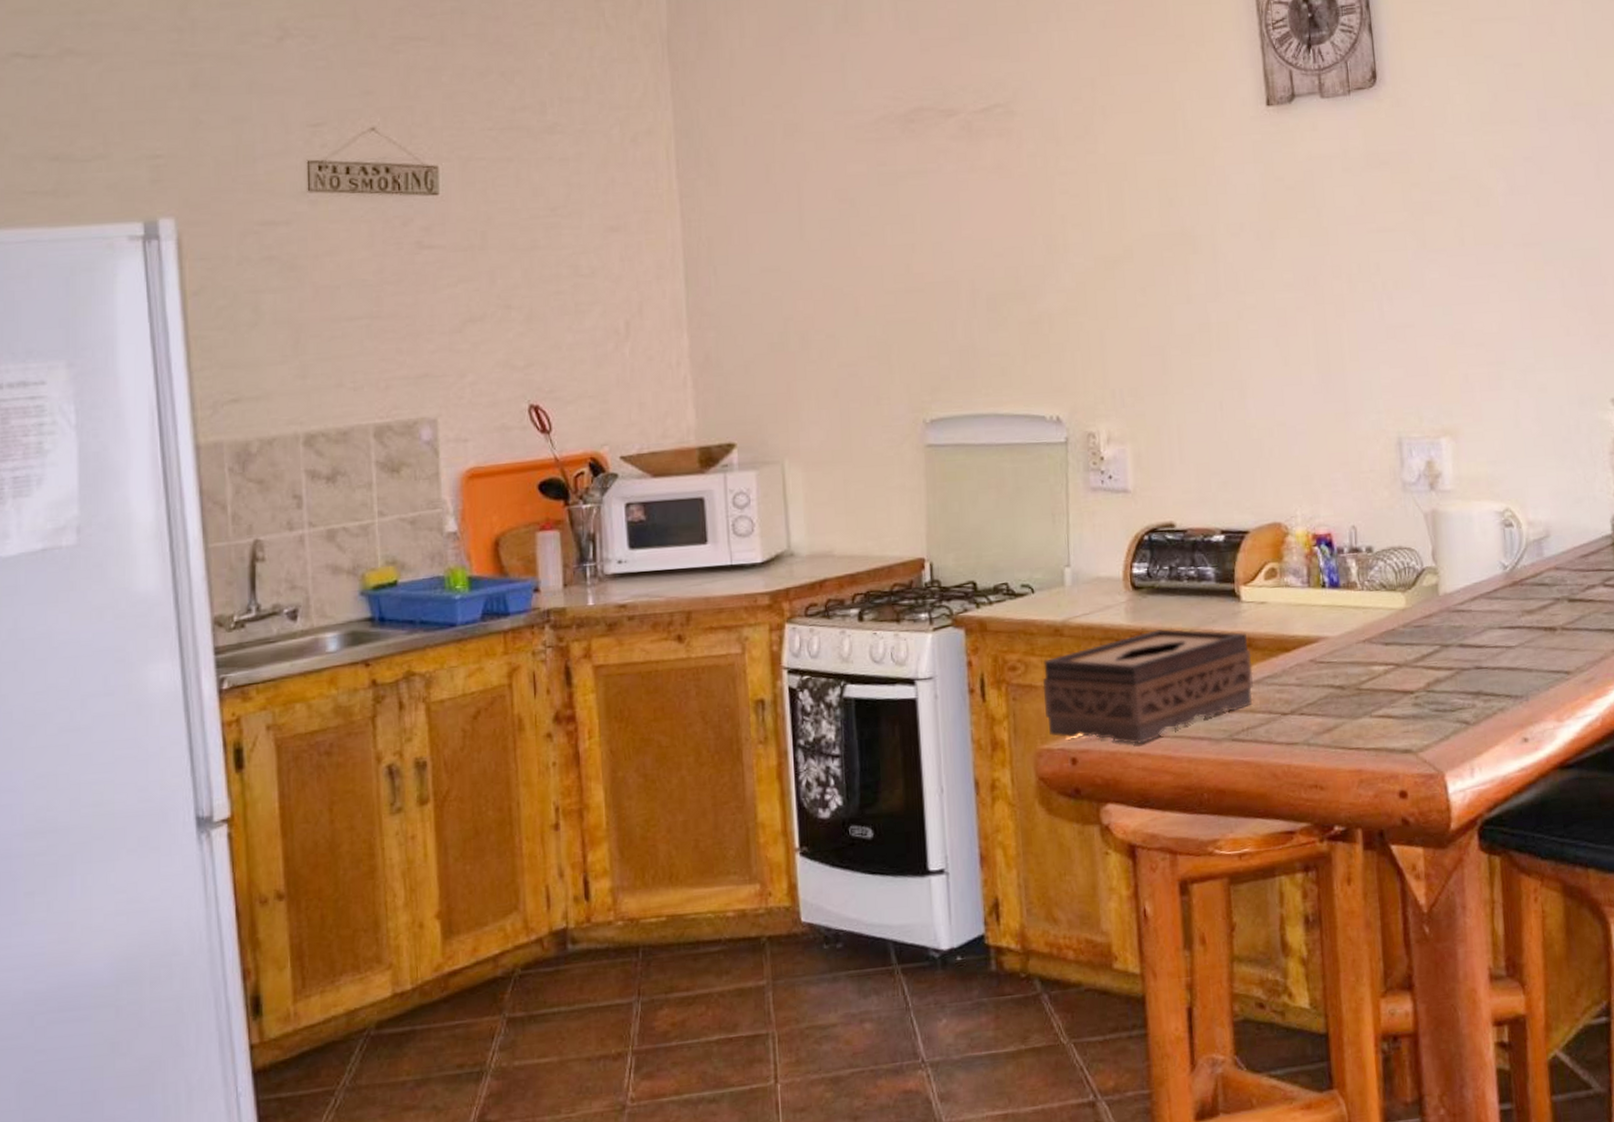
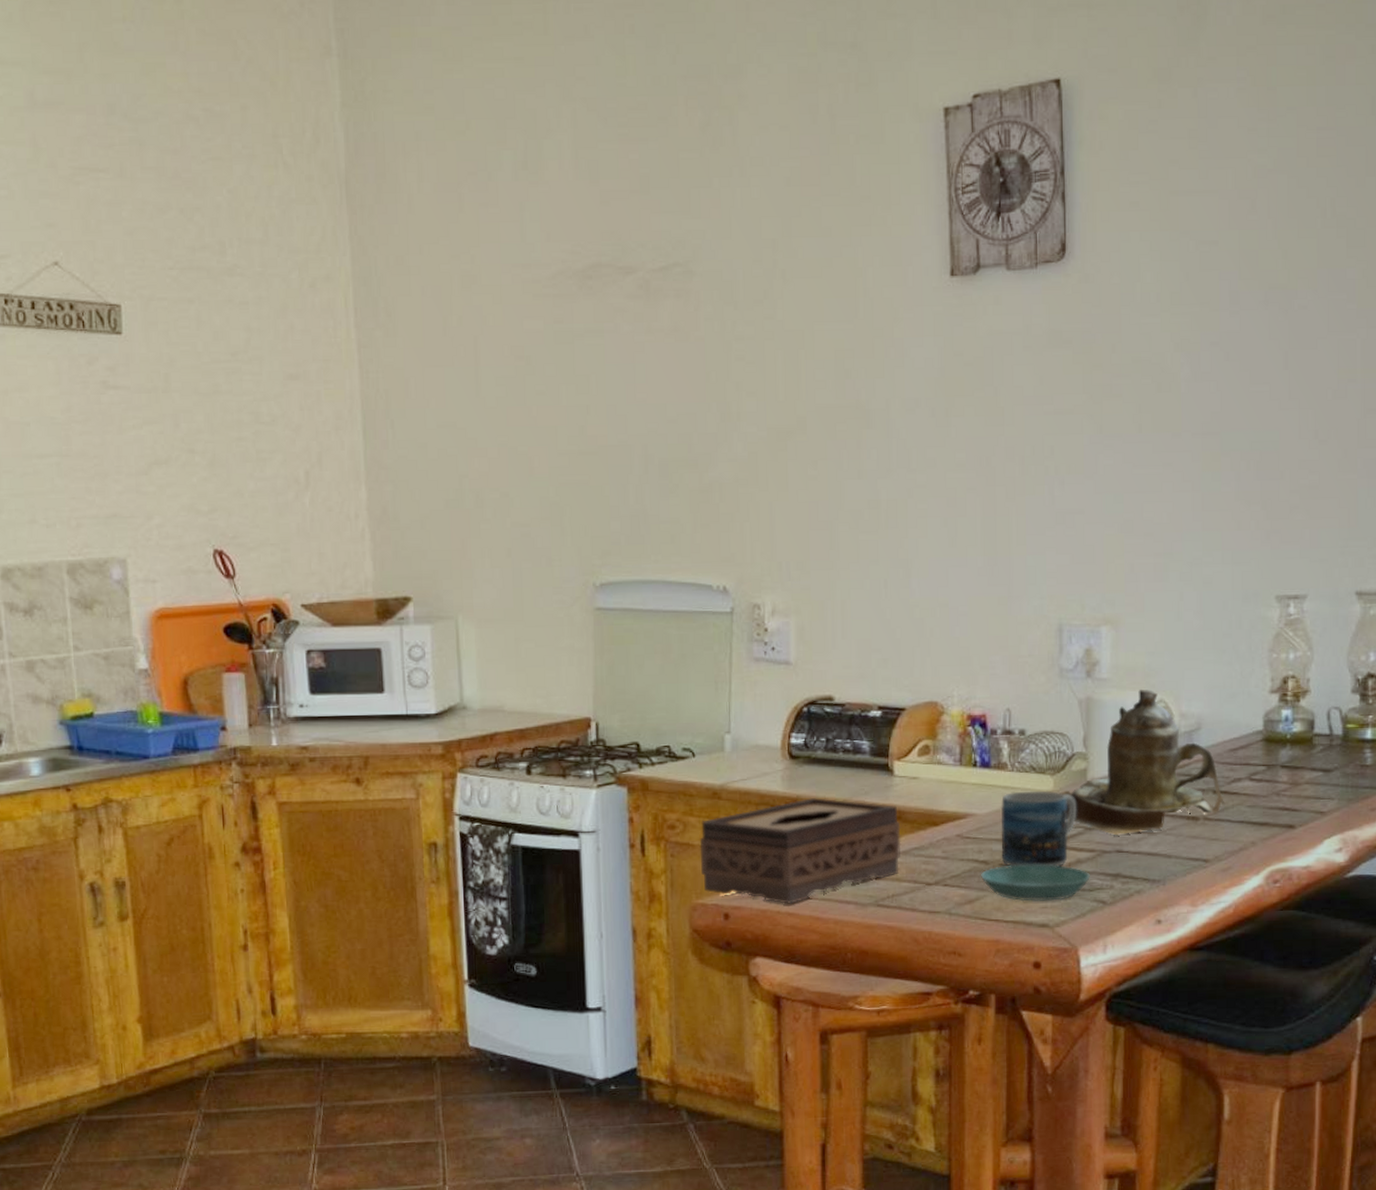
saucer: none [1338,686,1451,727] -> present [981,865,1090,902]
mug: none [1353,608,1431,691] -> present [1000,790,1077,867]
teapot: none [1411,498,1582,651] -> present [1058,689,1225,835]

